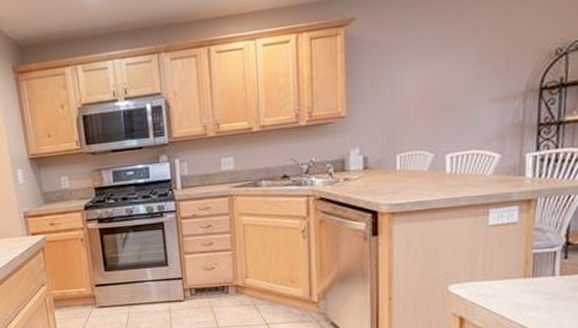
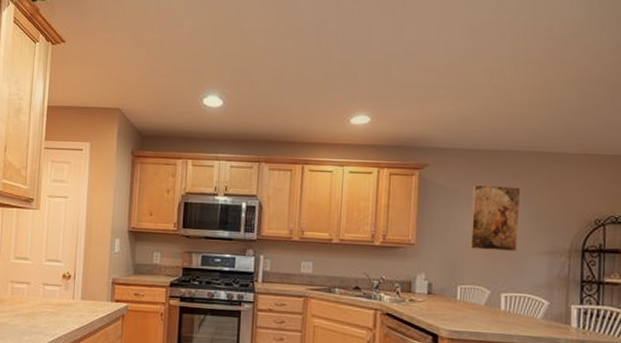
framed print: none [407,26,467,110] -> present [468,184,521,251]

